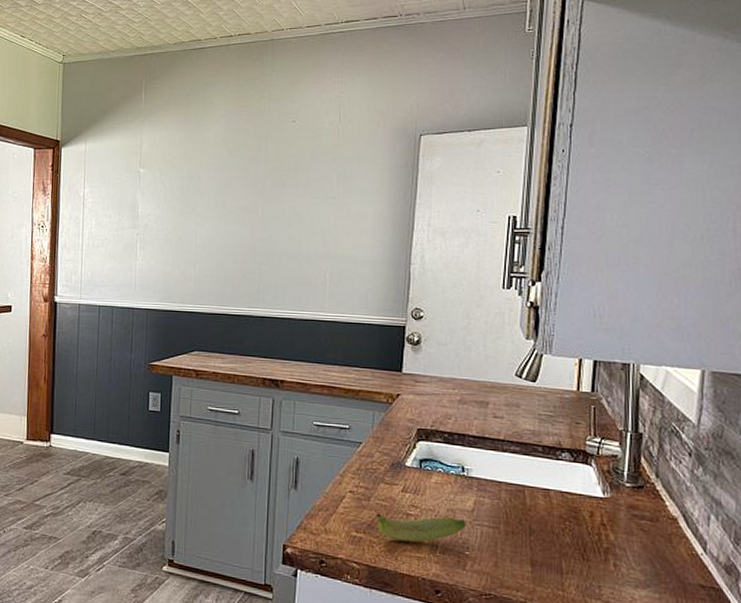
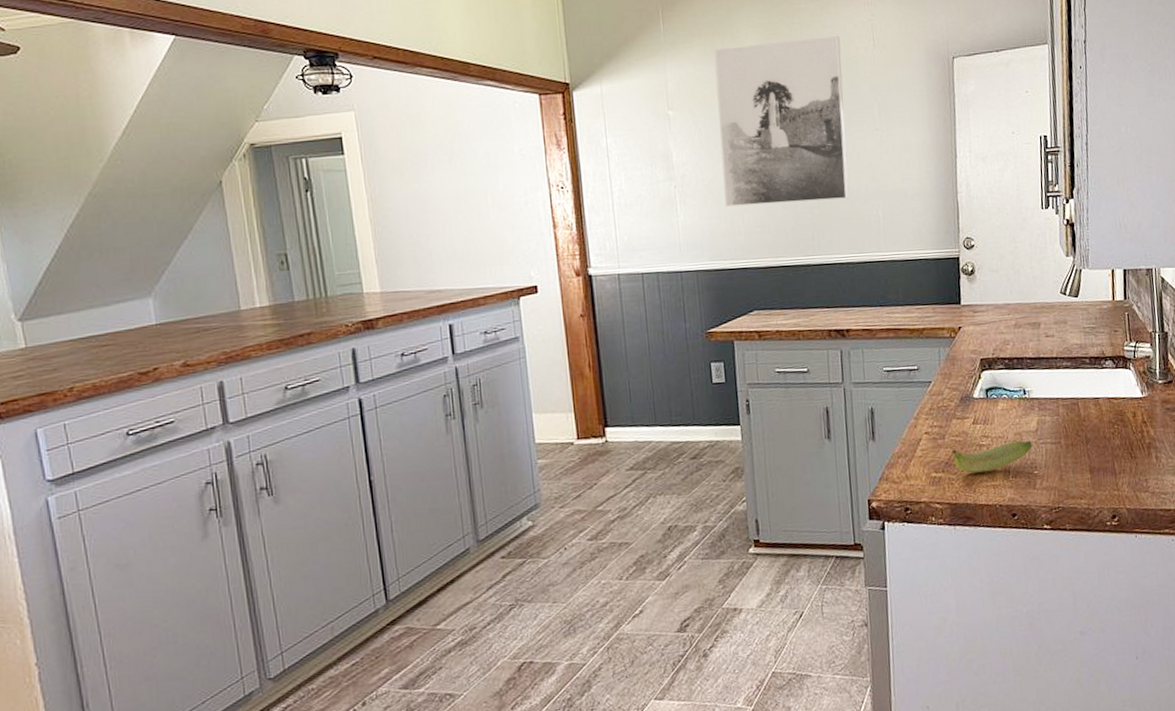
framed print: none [181,111,306,260] -> present [713,36,849,207]

